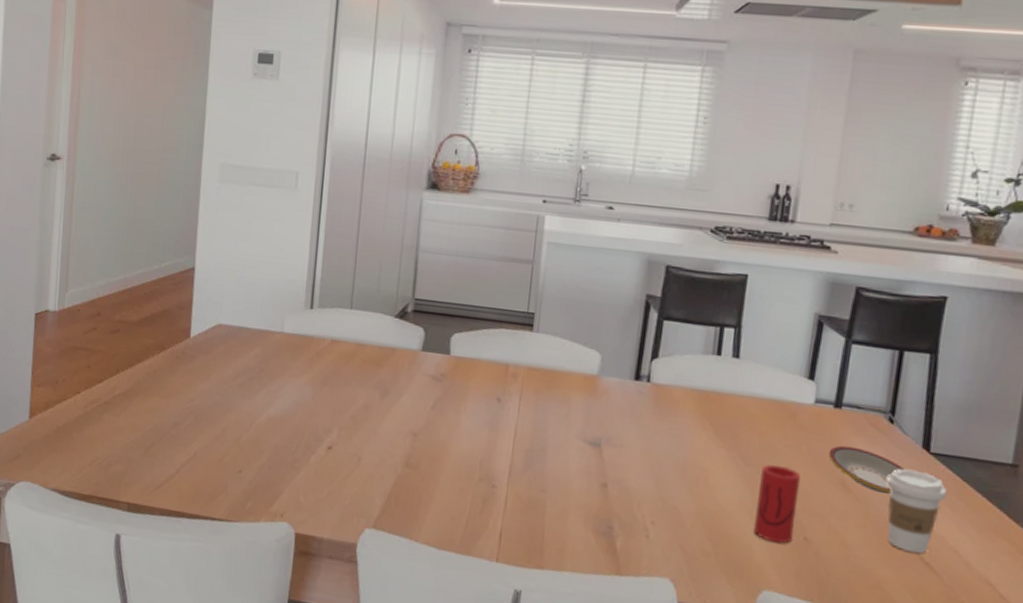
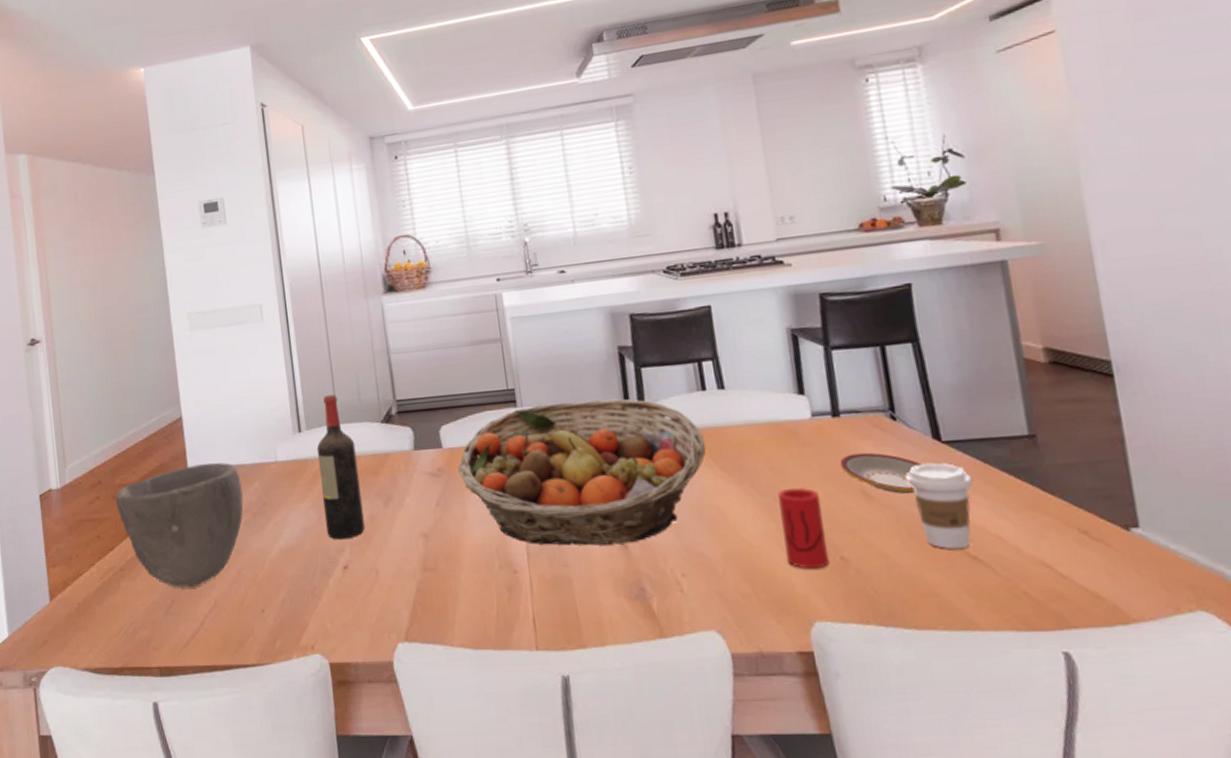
bowl: none [111,317,243,436] -> present [115,462,244,588]
wine bottle: none [318,278,365,422] -> present [316,394,365,540]
fruit basket: none [461,333,707,484] -> present [458,399,707,546]

